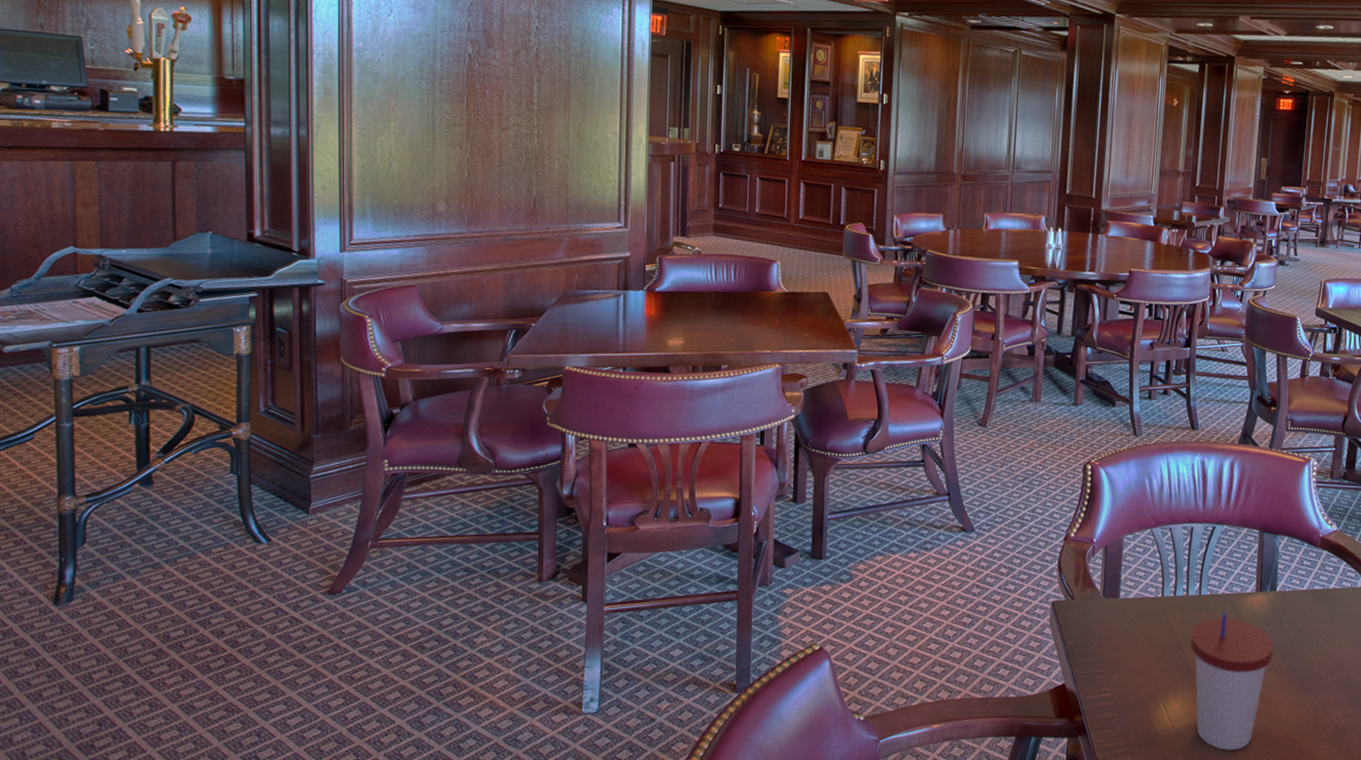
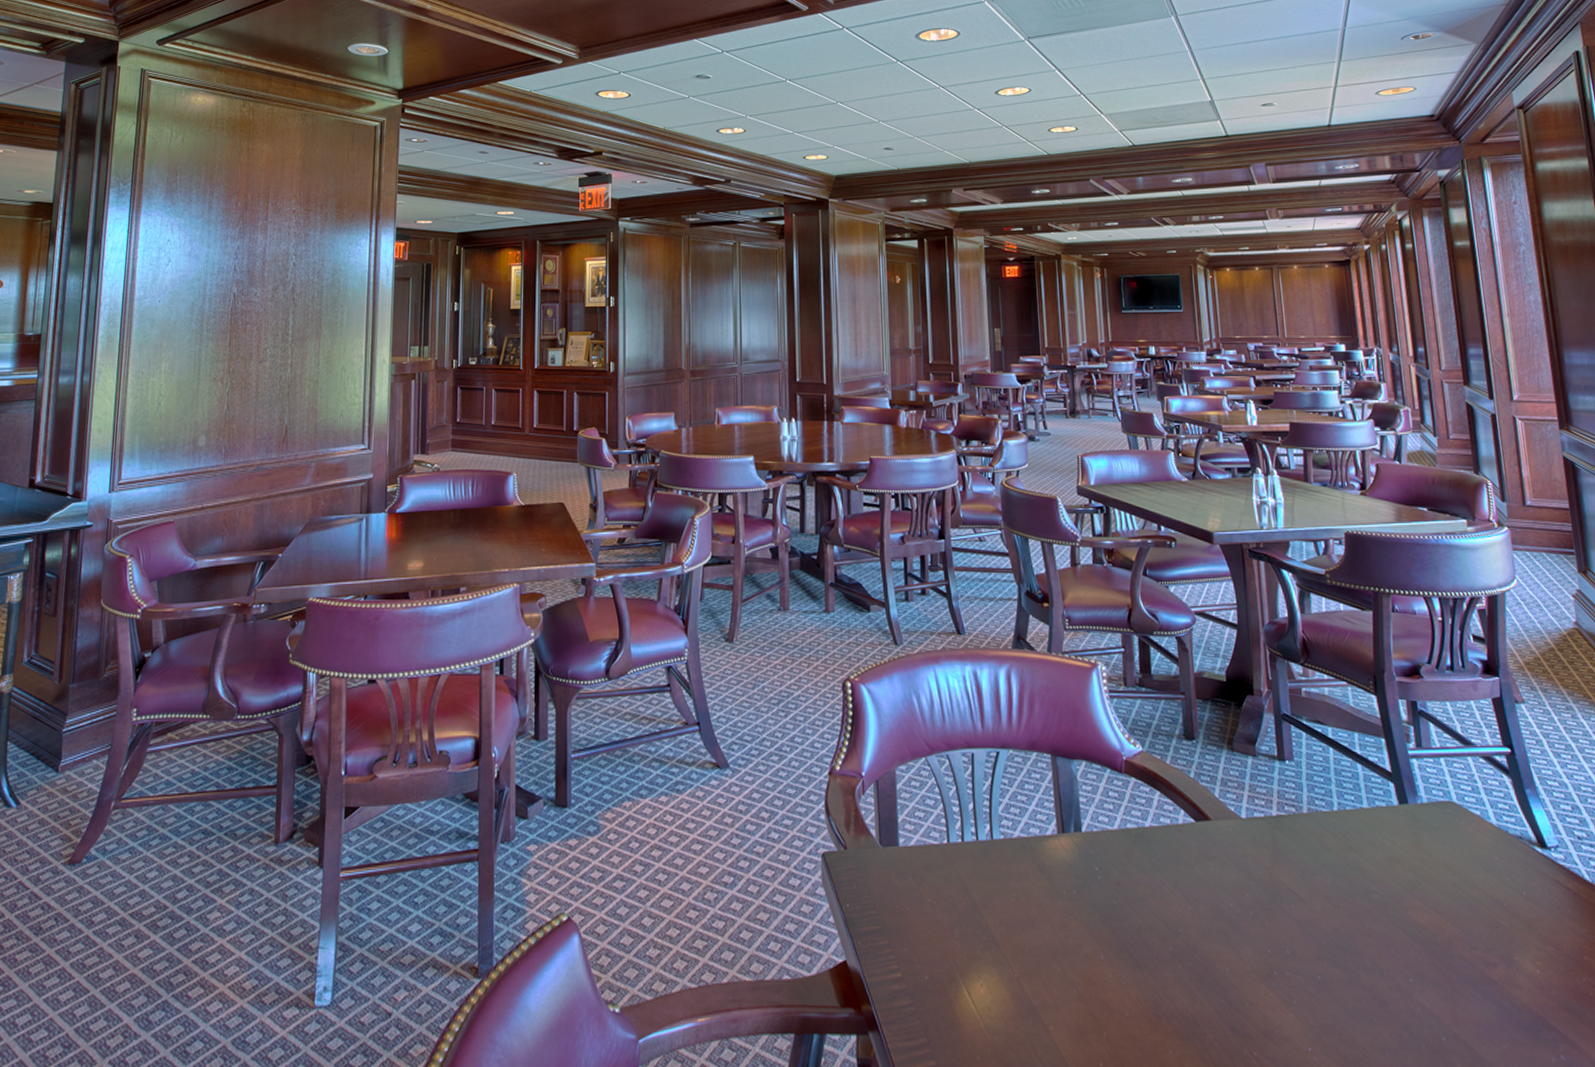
cup: present [1191,612,1274,751] -> none [988,862,1090,1051]

